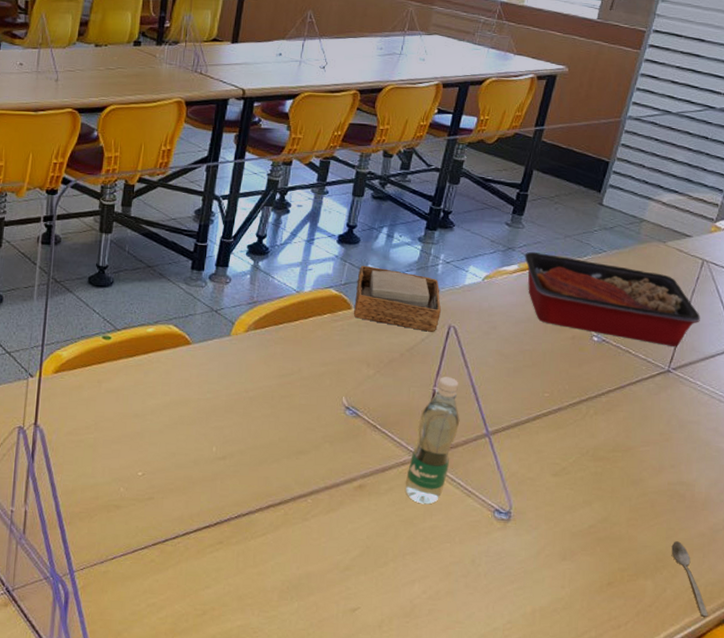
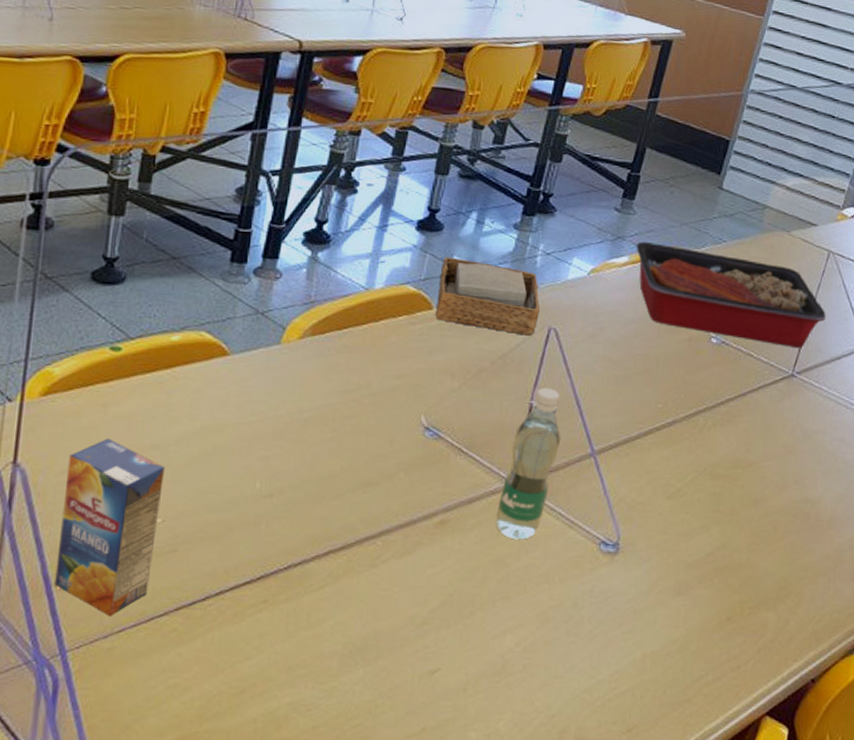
juice box: none [65,408,144,547] -> present [54,438,164,616]
spoon: present [671,541,708,617] -> none [795,566,834,649]

